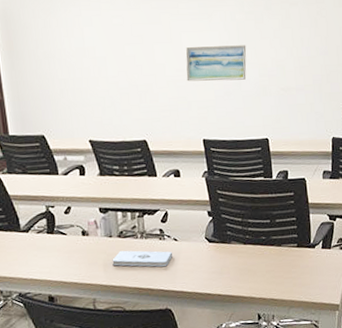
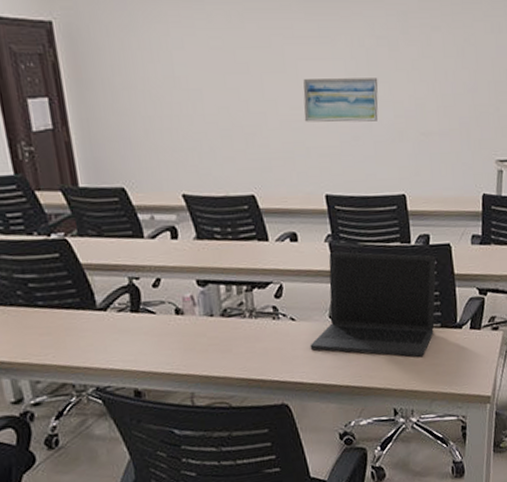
notepad: present [112,250,172,267] -> none [214,332,289,353]
laptop: none [189,185,294,271] -> present [310,252,436,357]

